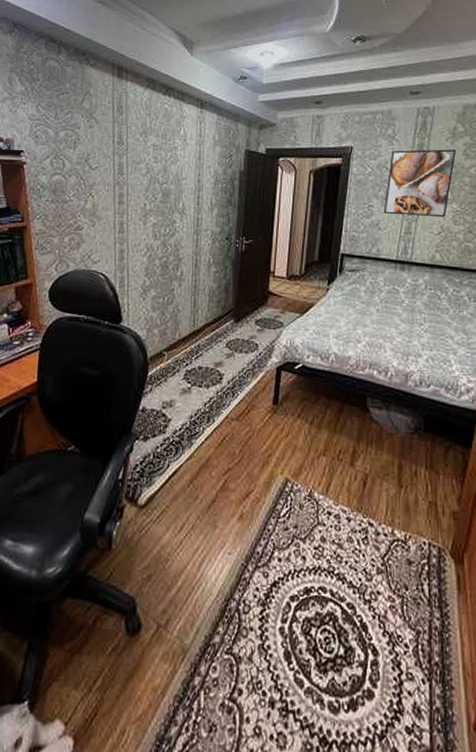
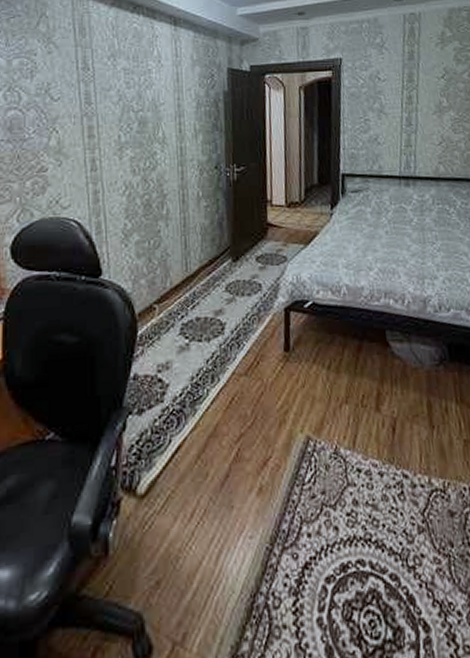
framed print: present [383,149,457,218] -> none [381,55,447,128]

